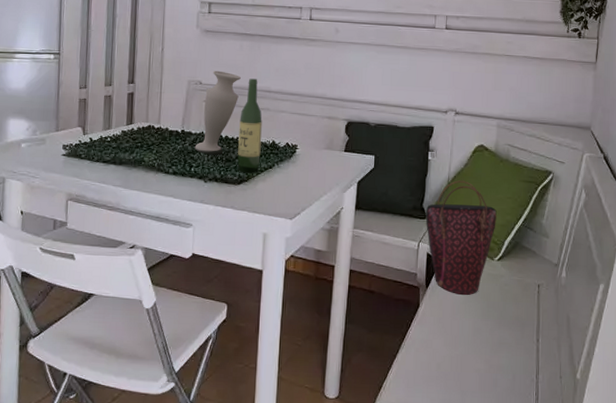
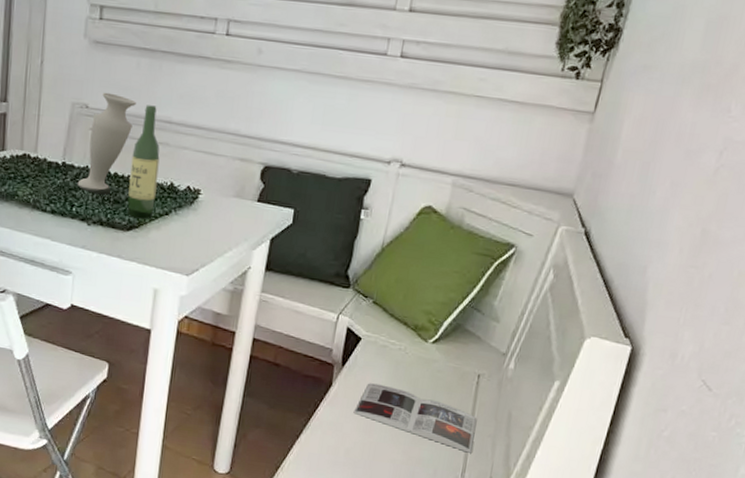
handbag: present [426,180,497,296] -> none [349,246,439,379]
magazine: none [440,301,542,356] -> present [353,383,477,453]

